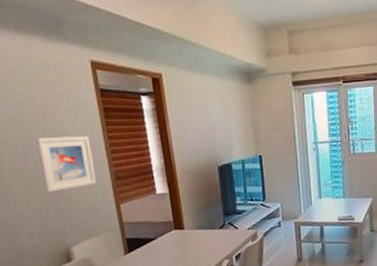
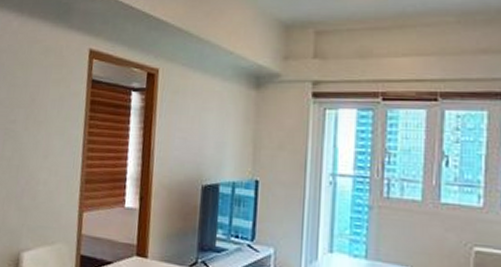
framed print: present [36,136,97,192] -> none [13,124,69,186]

